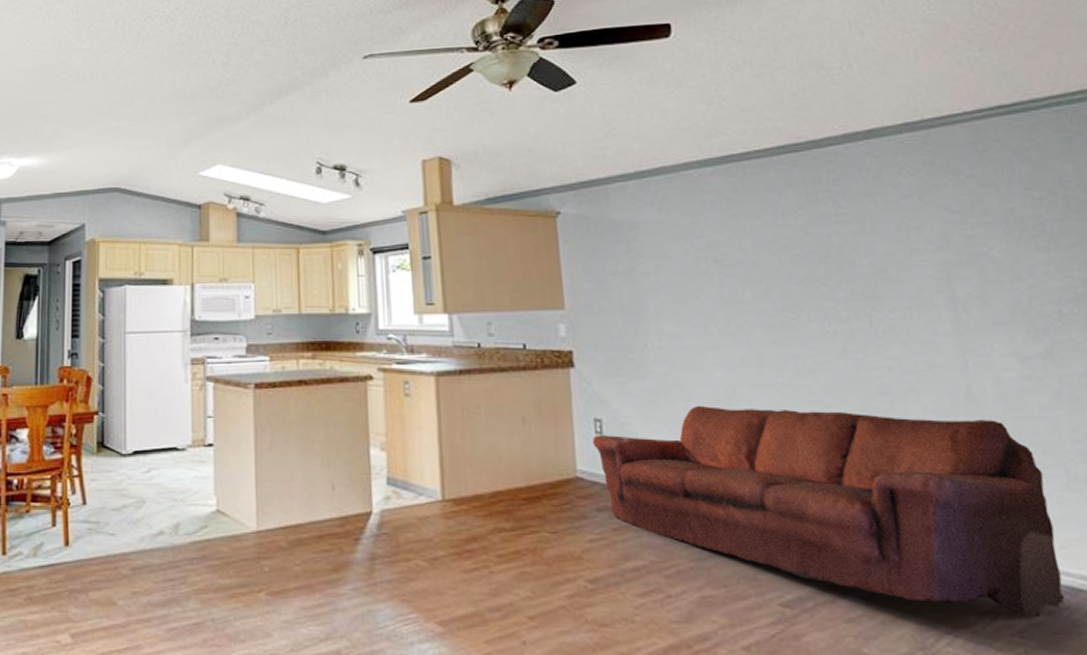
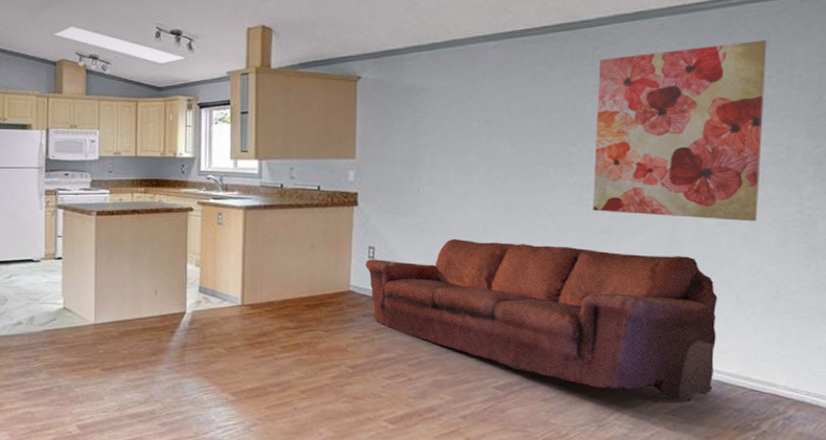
wall art: none [836,156,1068,374] -> present [592,40,767,222]

